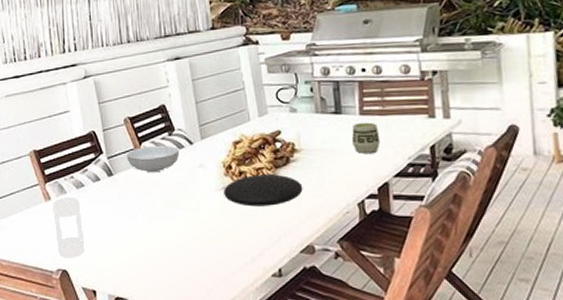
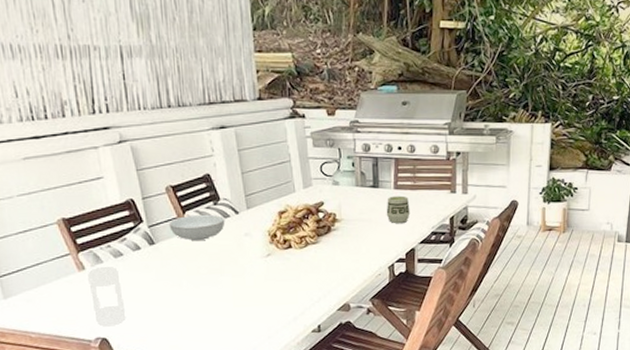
plate: present [224,174,303,207] -> none [269,242,342,272]

